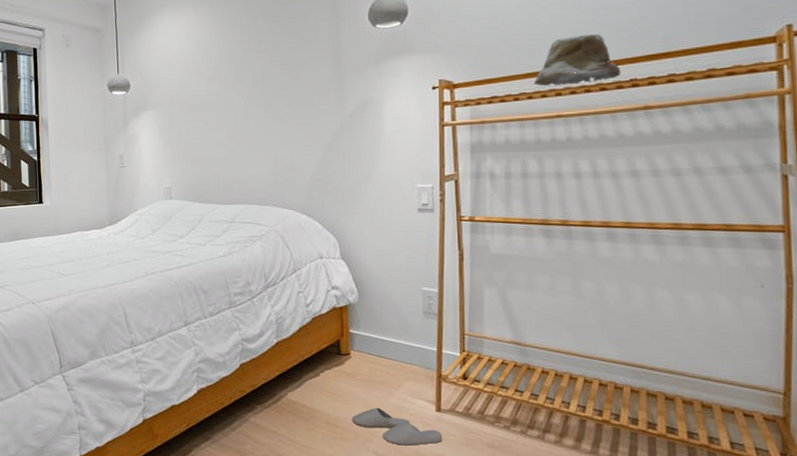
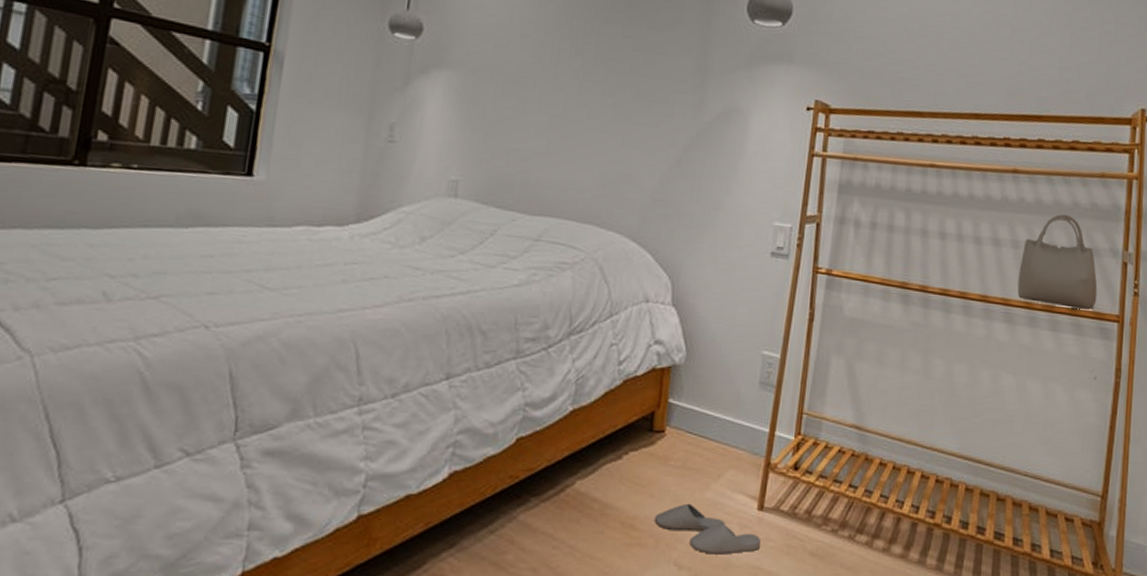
hat: present [533,33,621,87] -> none [912,78,997,134]
handbag: none [662,139,755,225] -> present [1017,214,1098,311]

